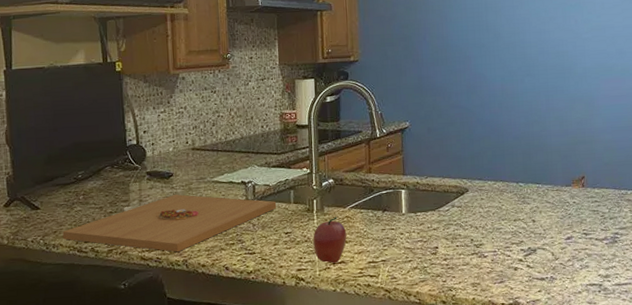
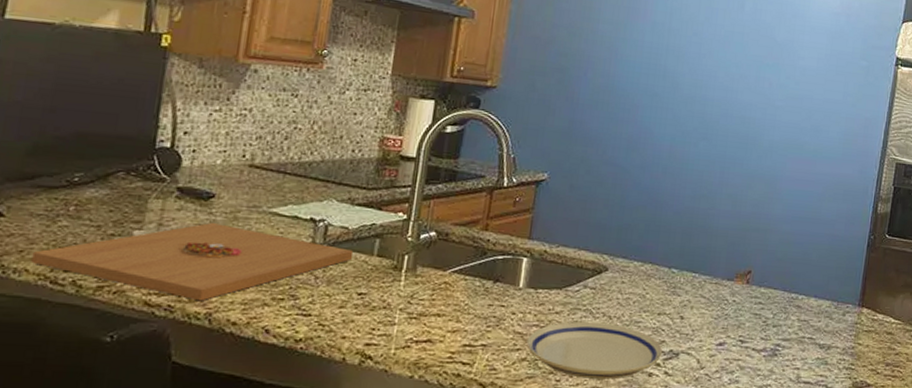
fruit: present [313,217,347,263] -> none [393,281,442,341]
plate: none [415,232,523,277] -> present [526,321,663,379]

